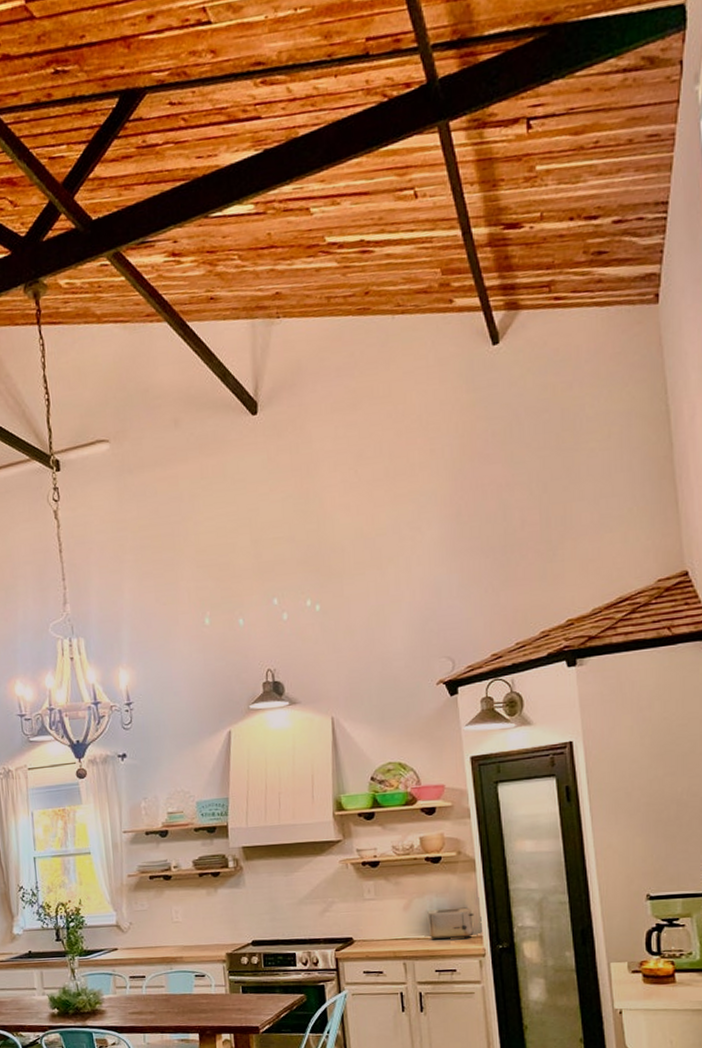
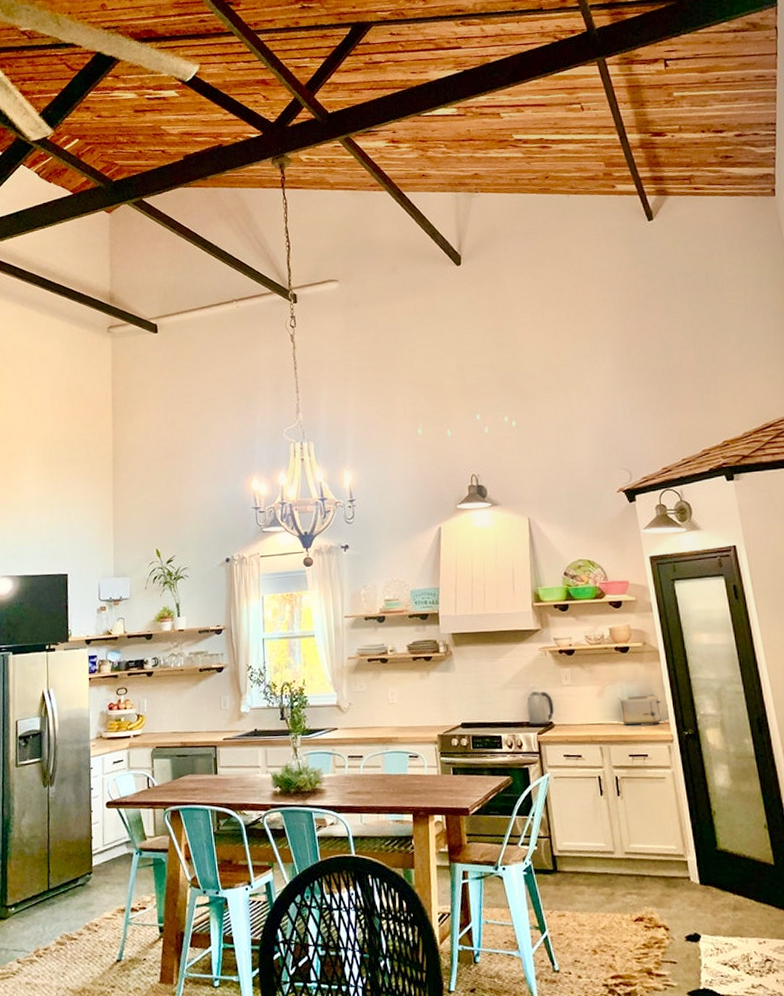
kettle: none [324,906,354,943] -> present [526,691,554,726]

